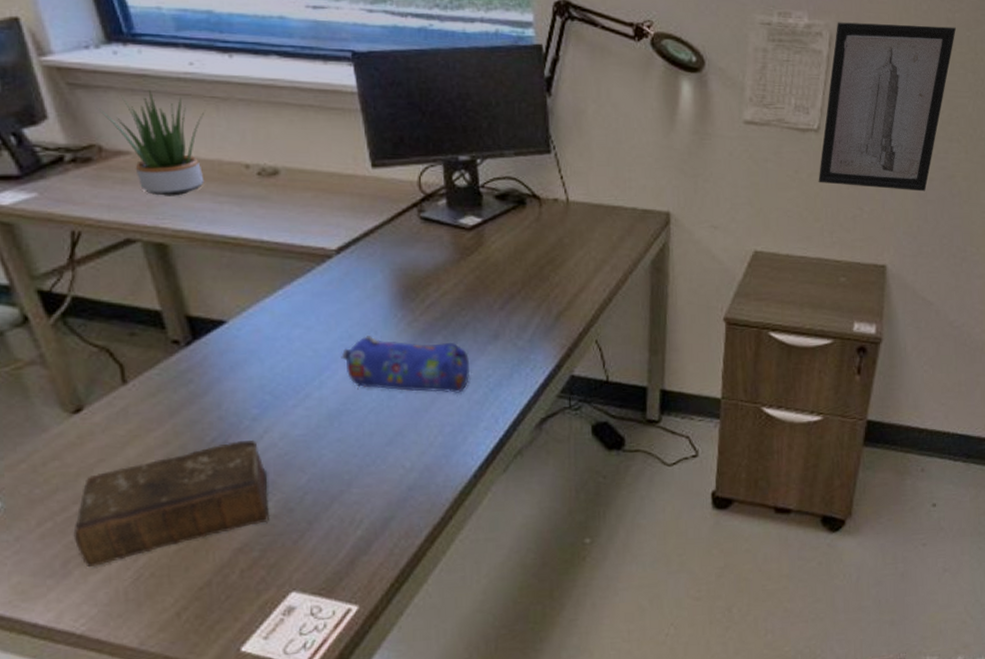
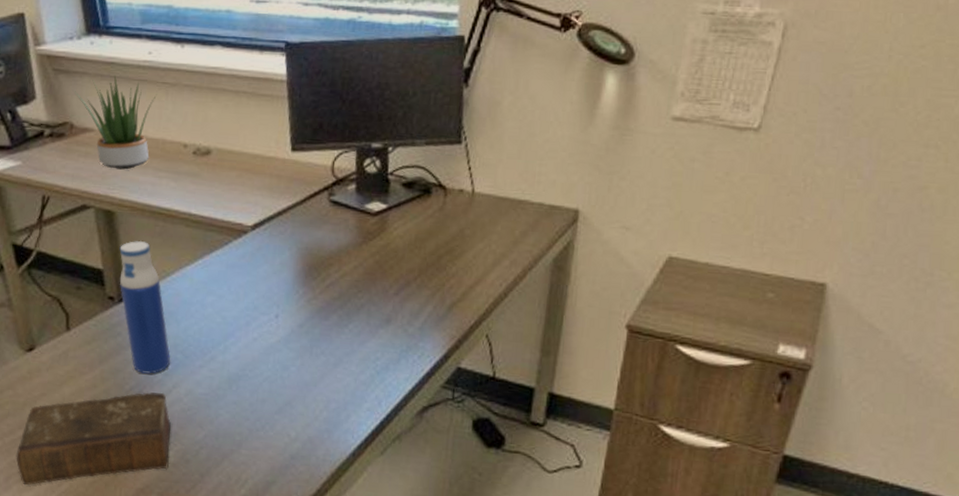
water bottle: none [179,274,257,422] -> present [119,240,170,374]
pencil case: present [341,336,469,394] -> none [245,308,360,373]
wall art: present [818,22,956,192] -> none [752,10,948,203]

